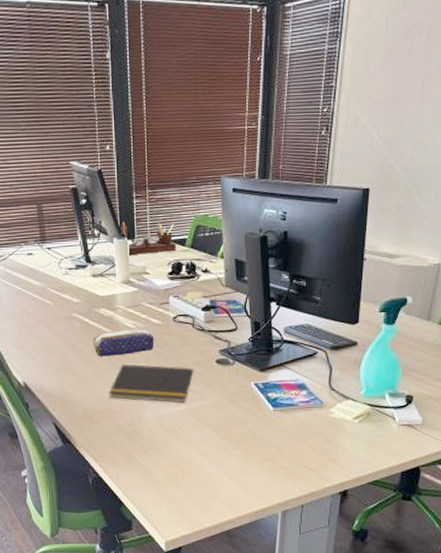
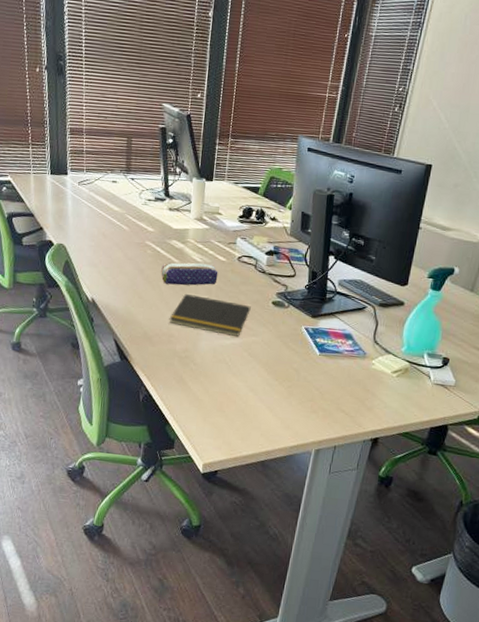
desk organizer: present [121,221,176,256] -> none [200,164,250,197]

